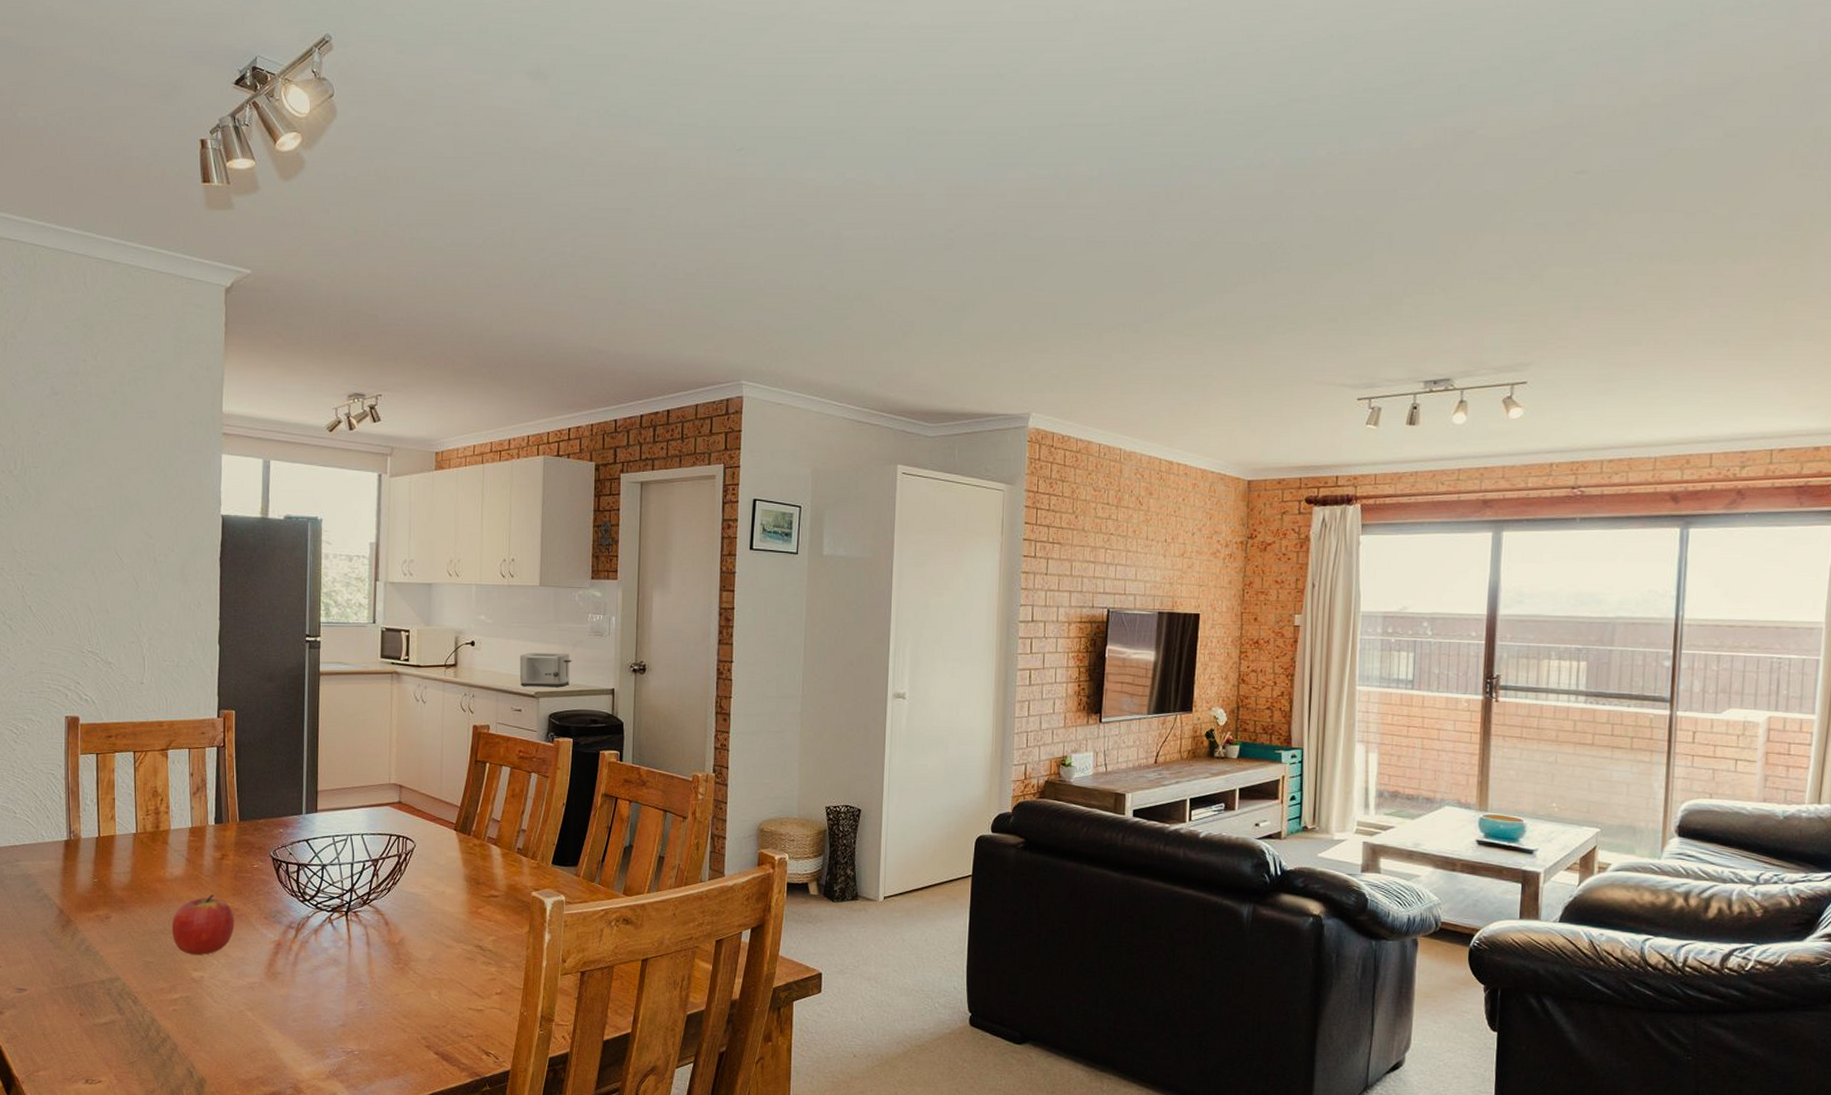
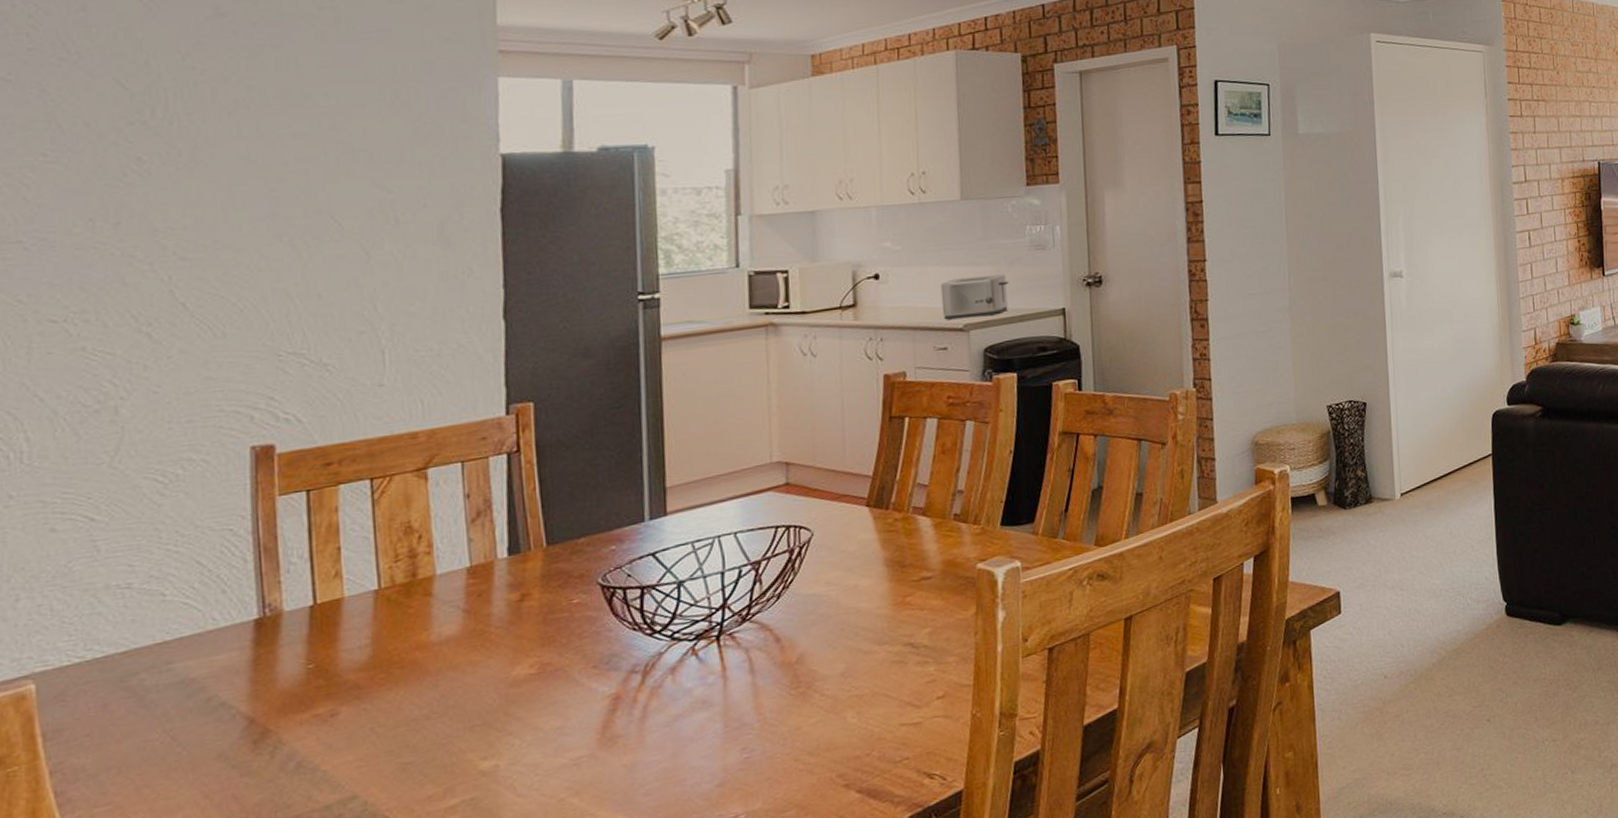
apple: present [171,895,235,955] -> none [442,651,546,739]

